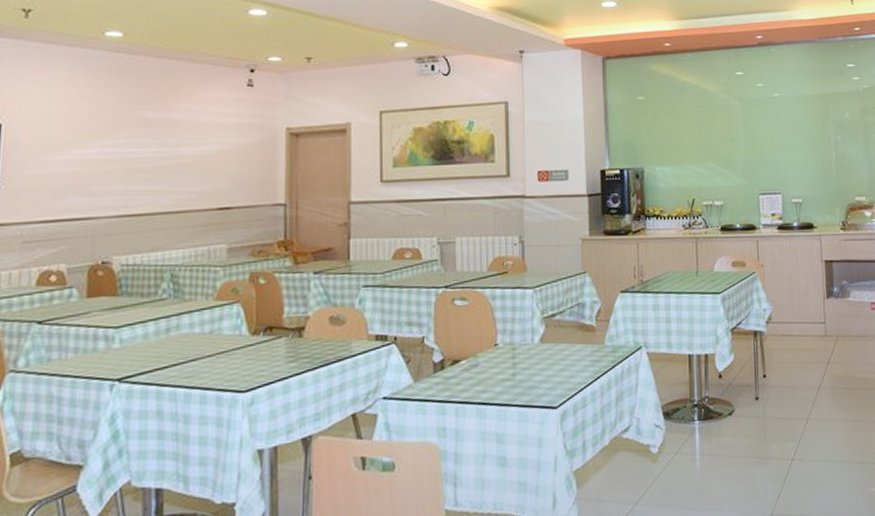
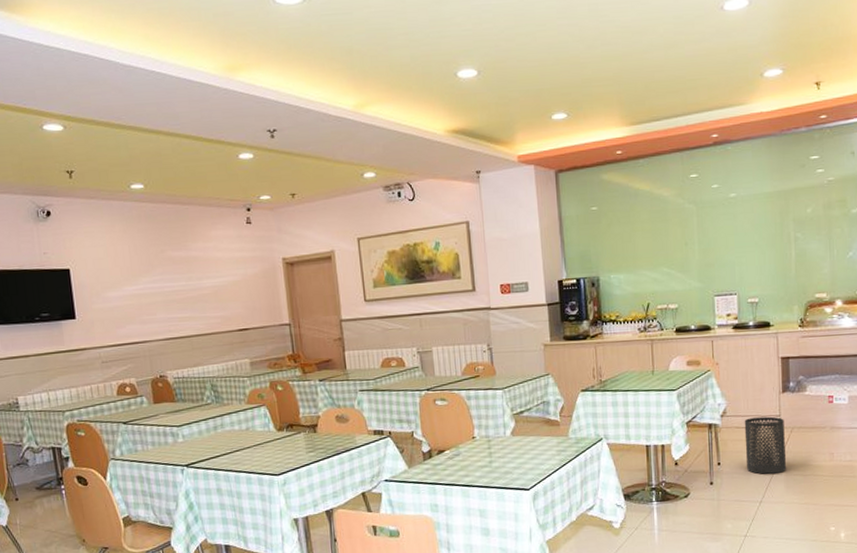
trash can: none [790,323,833,388] -> present [744,416,787,474]

